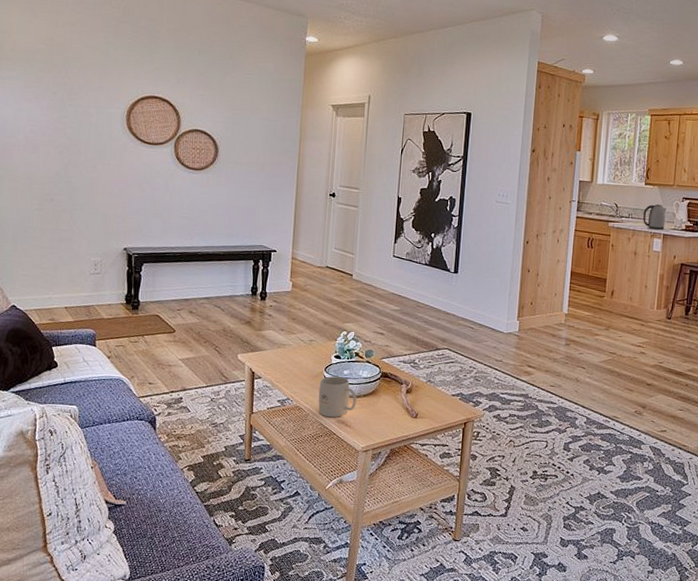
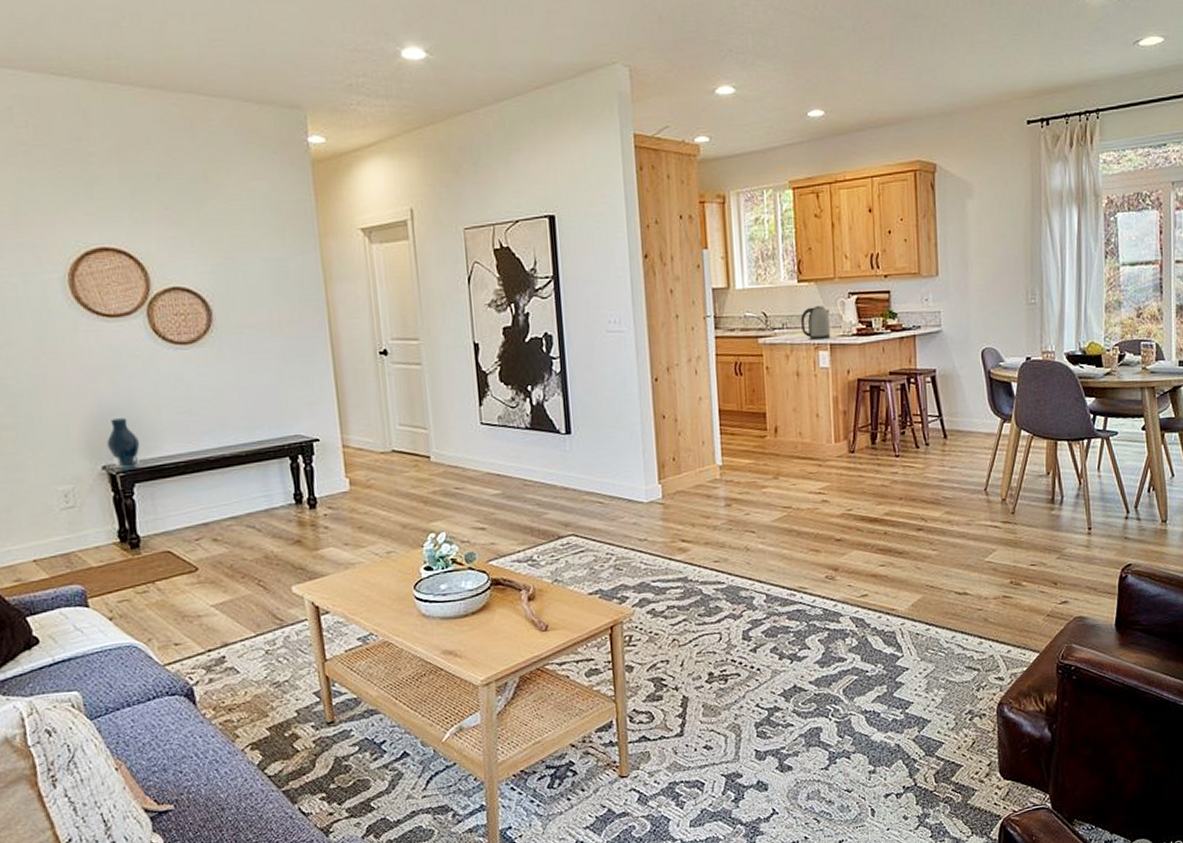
vase: none [130,215,153,253] -> present [106,418,141,470]
mug: present [318,375,357,418] -> none [410,593,465,650]

